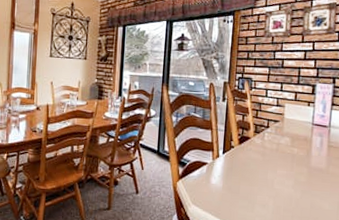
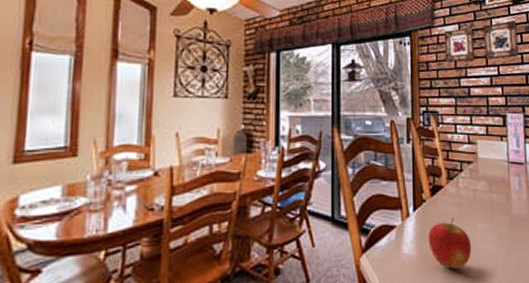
apple: none [233,163,271,201] -> present [428,218,472,269]

